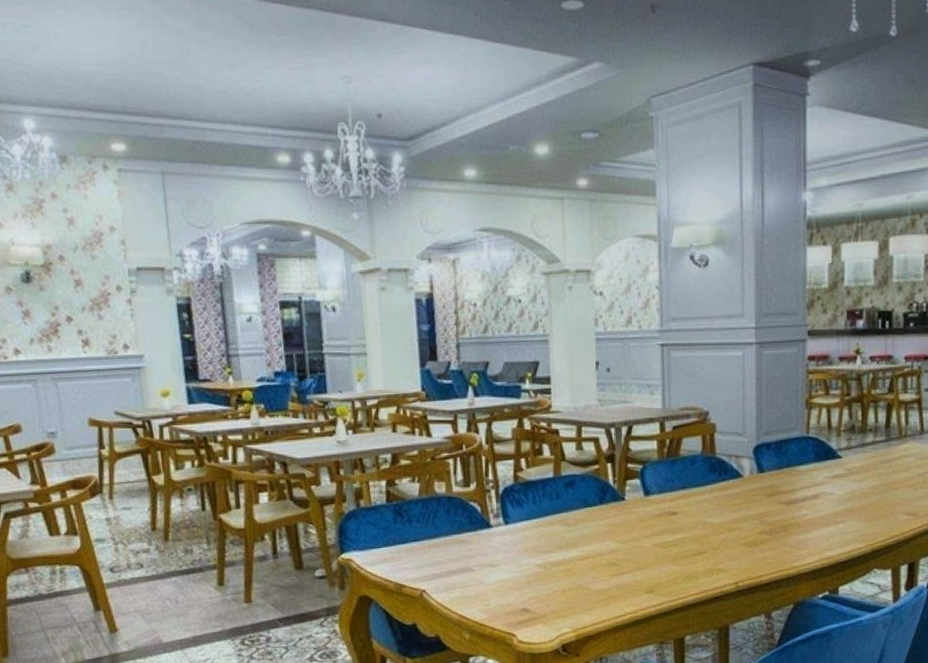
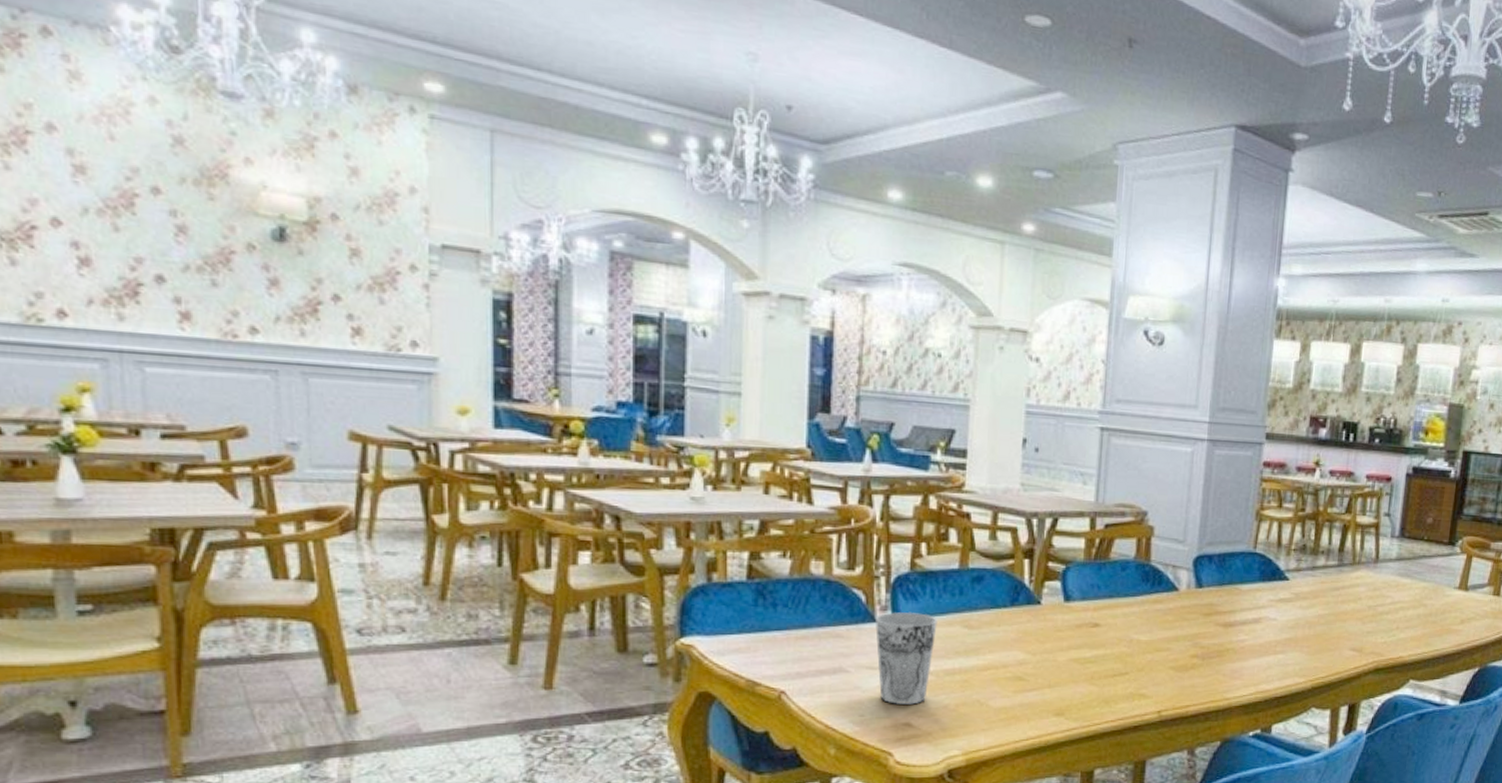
cup: none [490,517,541,594] -> present [874,612,938,705]

